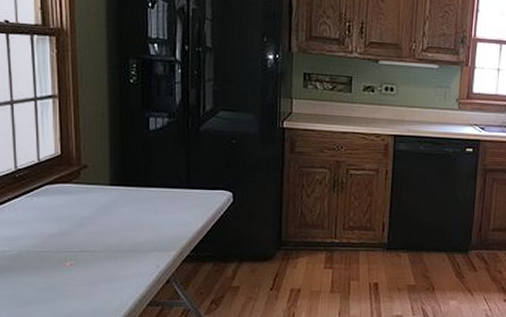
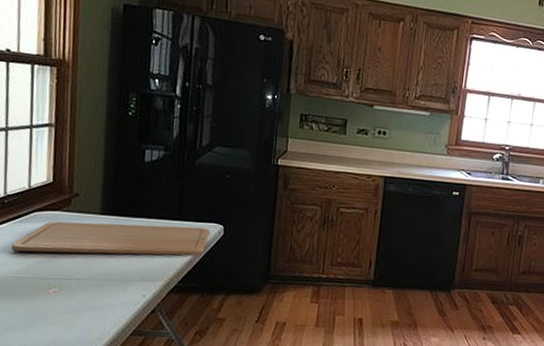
chopping board: none [25,193,218,226] -> present [10,221,209,256]

